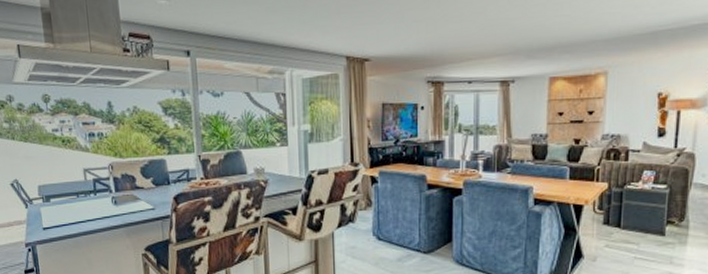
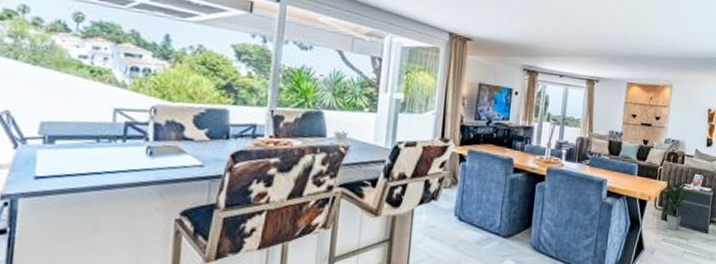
indoor plant: none [598,181,646,236] -> present [658,182,695,231]

